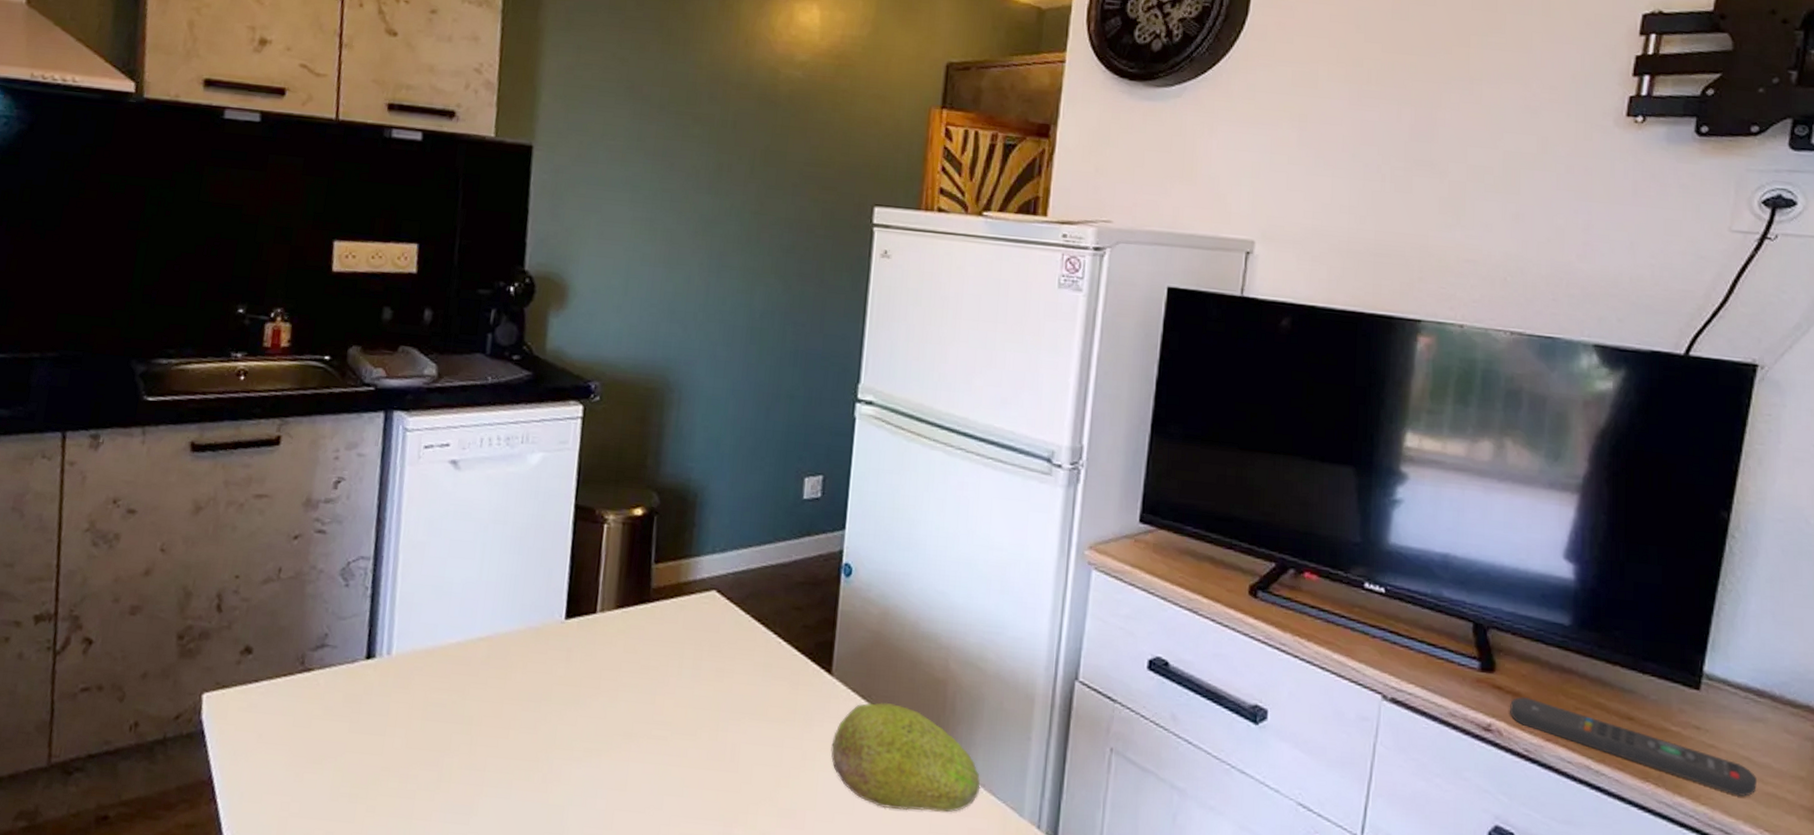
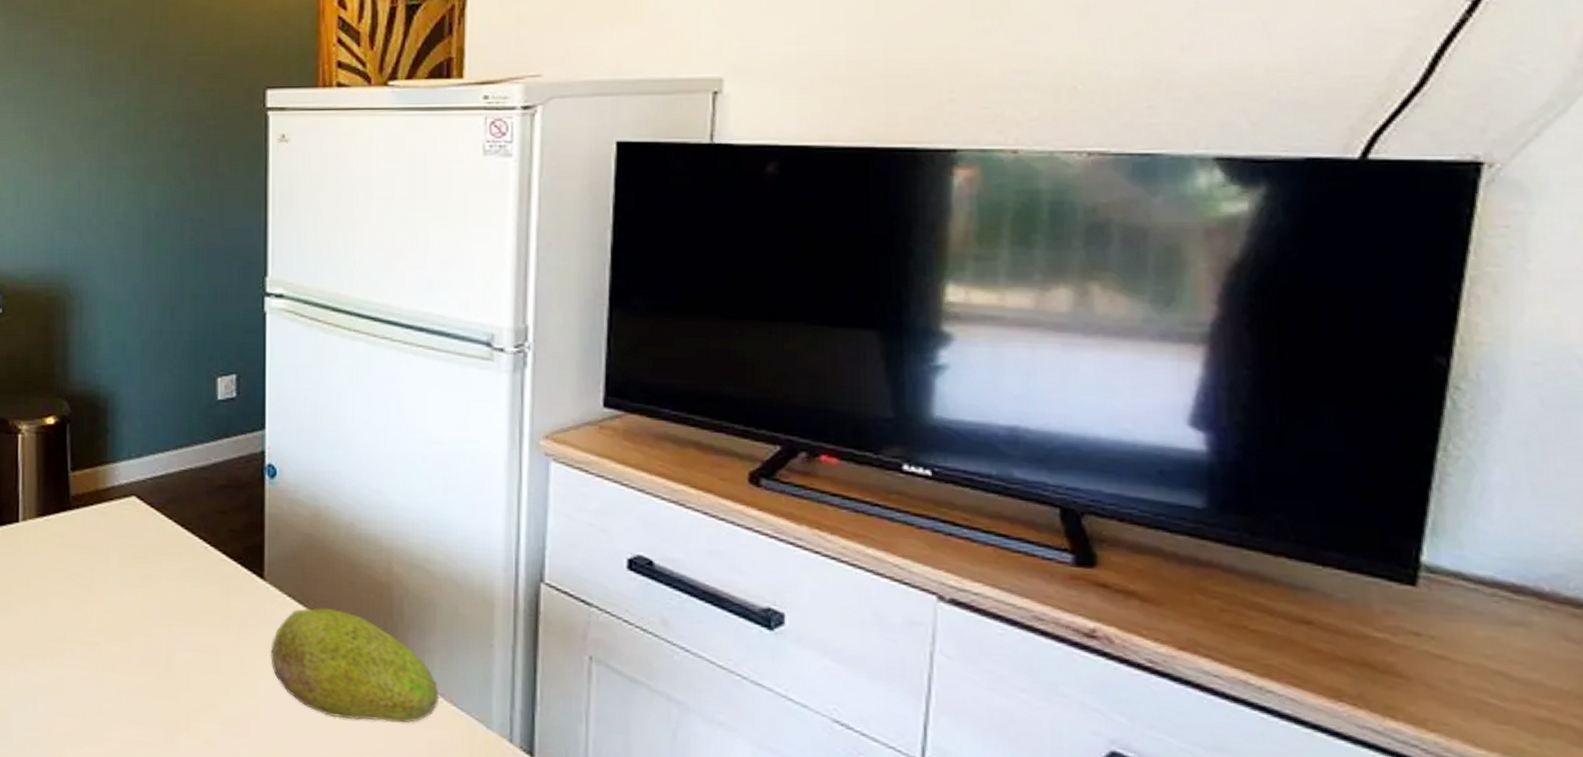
remote control: present [1510,696,1758,797] -> none [1122,595,1521,723]

